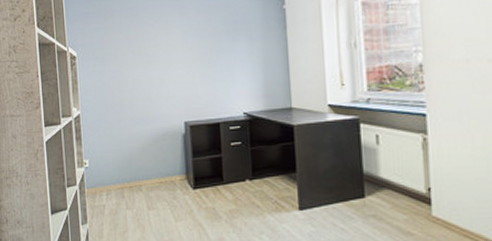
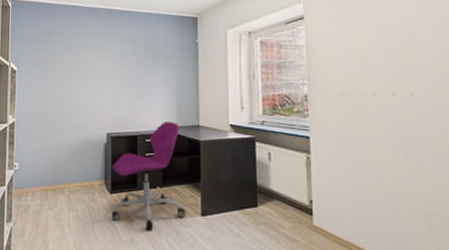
office chair: none [194,105,280,227] -> present [111,122,185,230]

